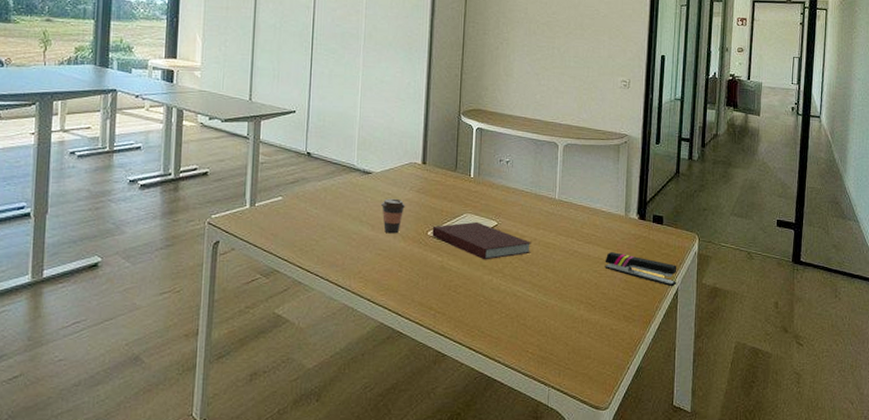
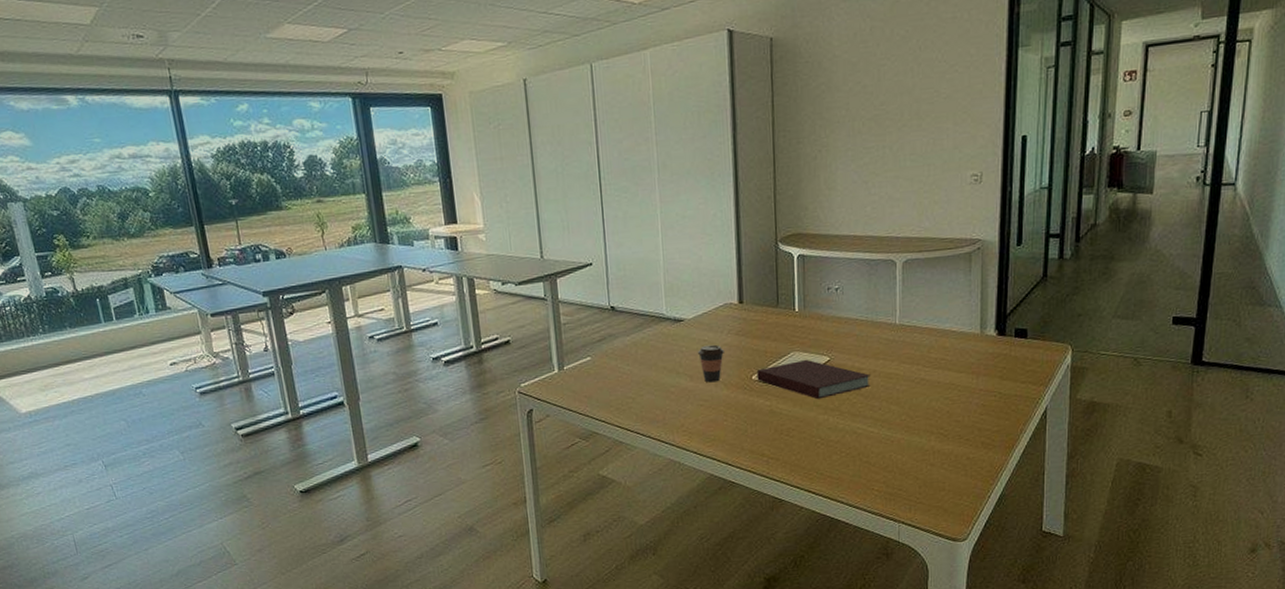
stapler: present [604,252,677,287] -> none [957,375,1046,407]

